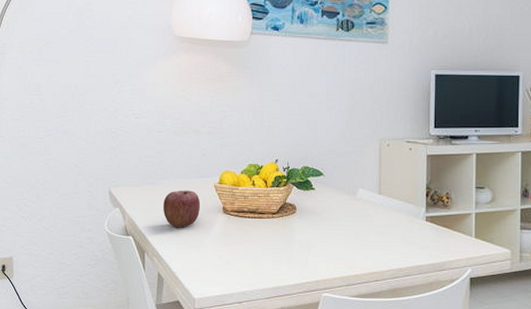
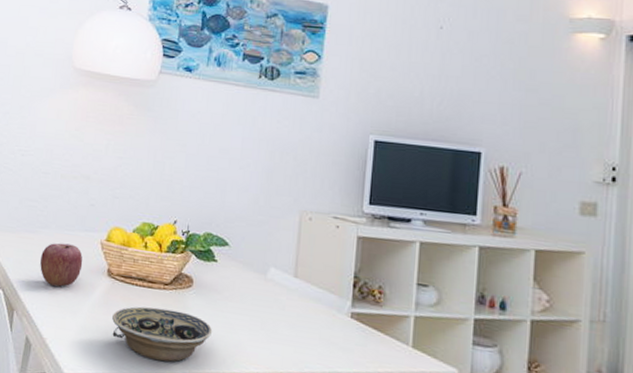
bowl: none [231,234,316,277] -> present [112,306,213,362]

